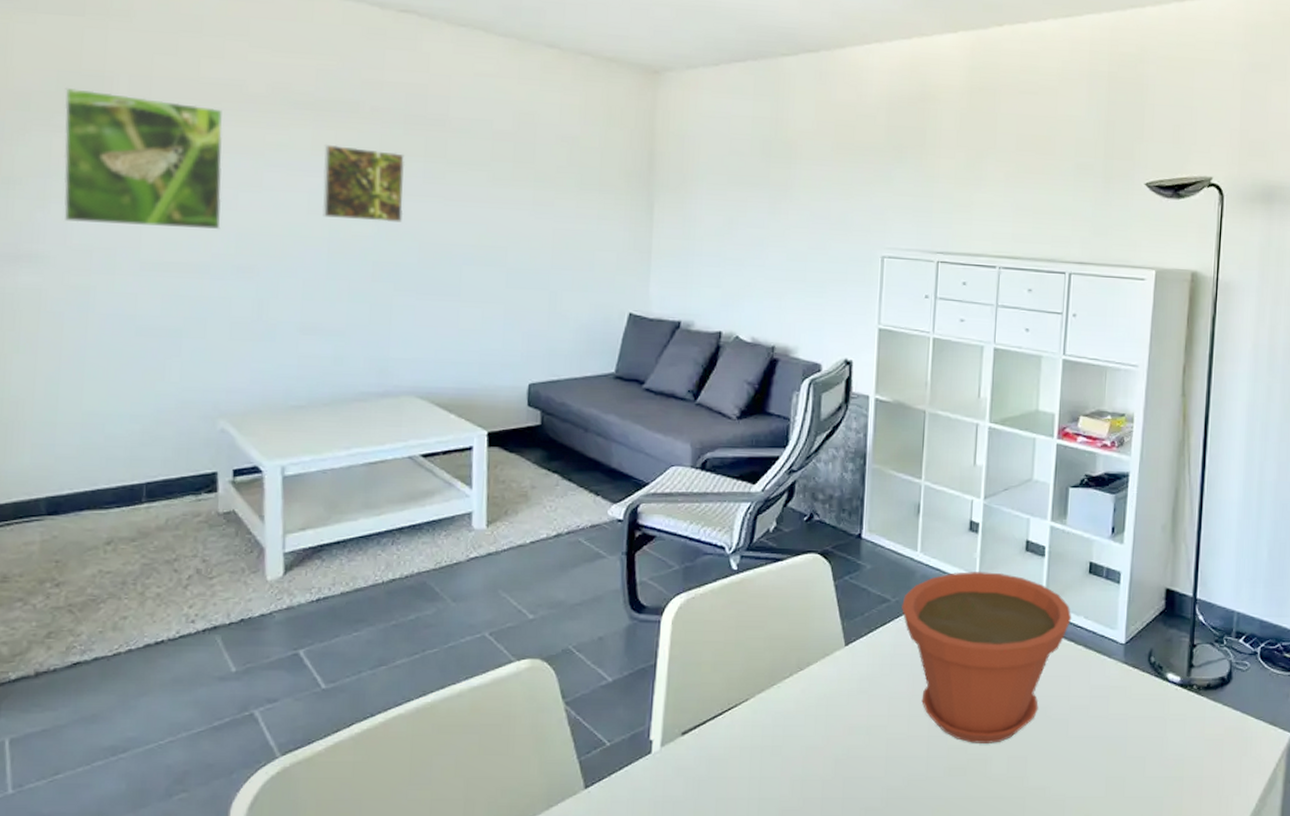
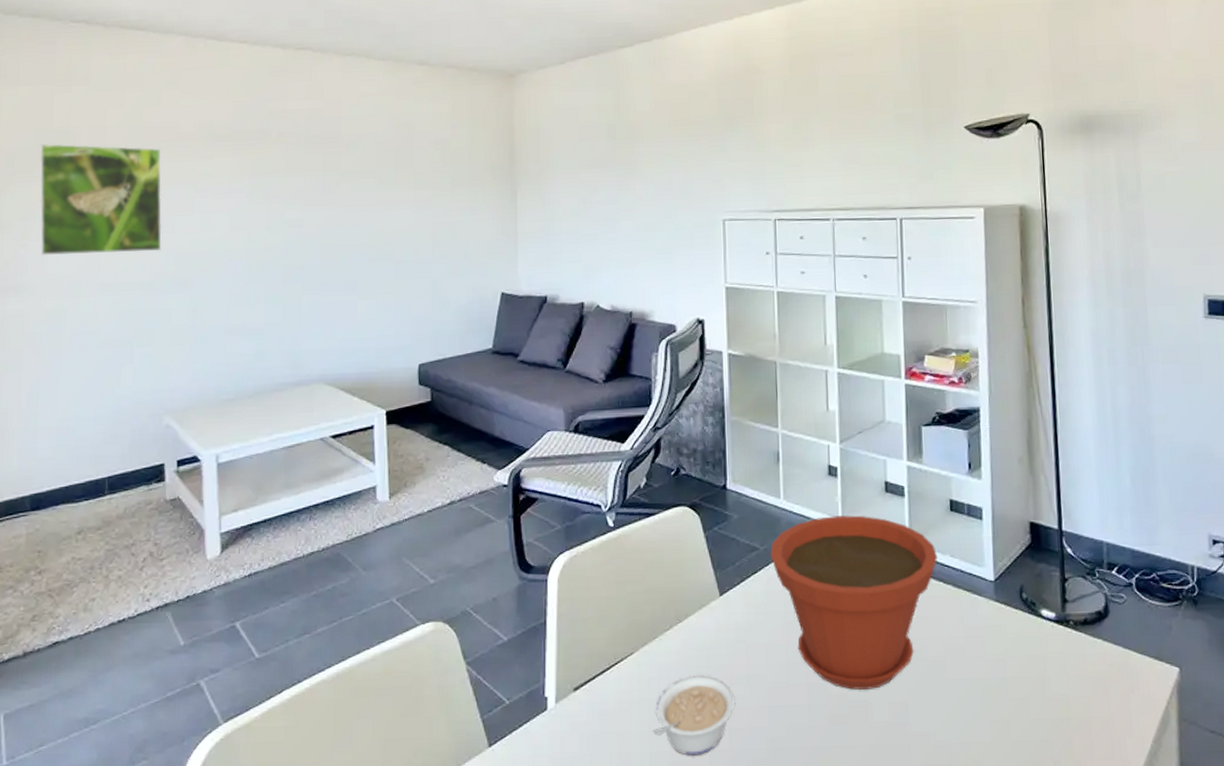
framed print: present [322,144,405,222] -> none [241,168,307,232]
legume: none [763,723,852,803] -> present [653,675,735,756]

